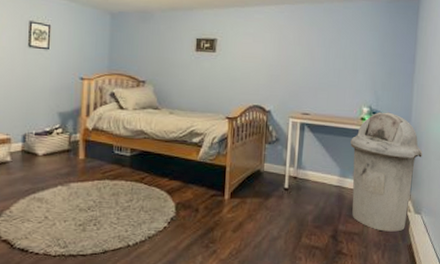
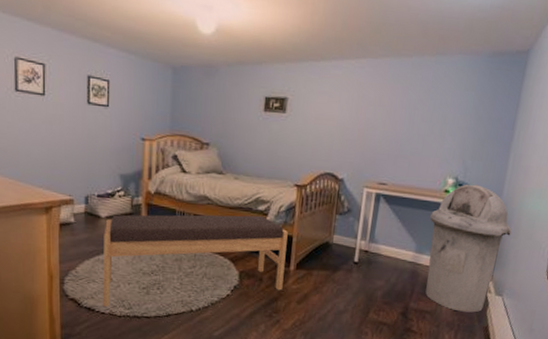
bench: none [37,147,221,247] -> present [103,214,288,307]

